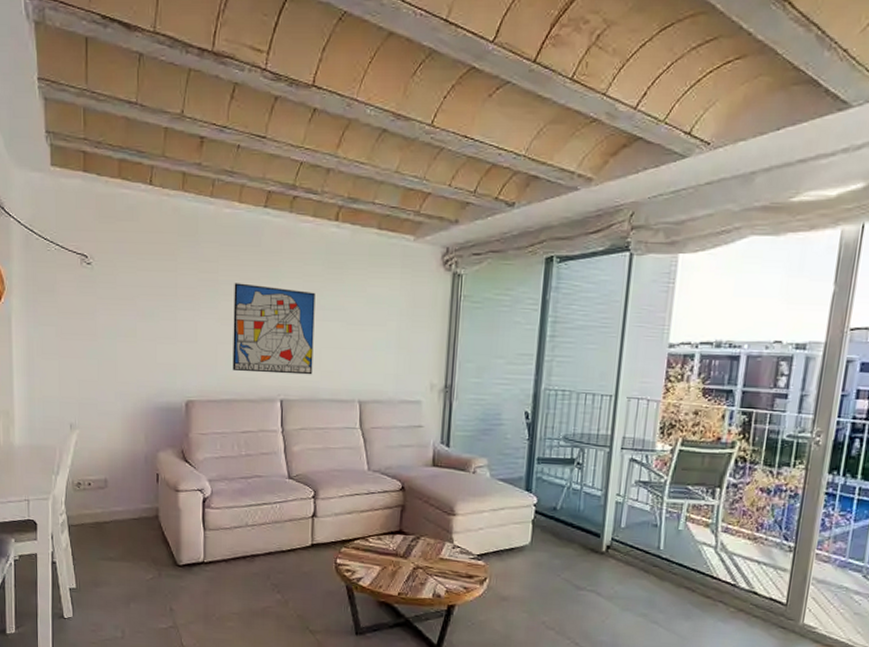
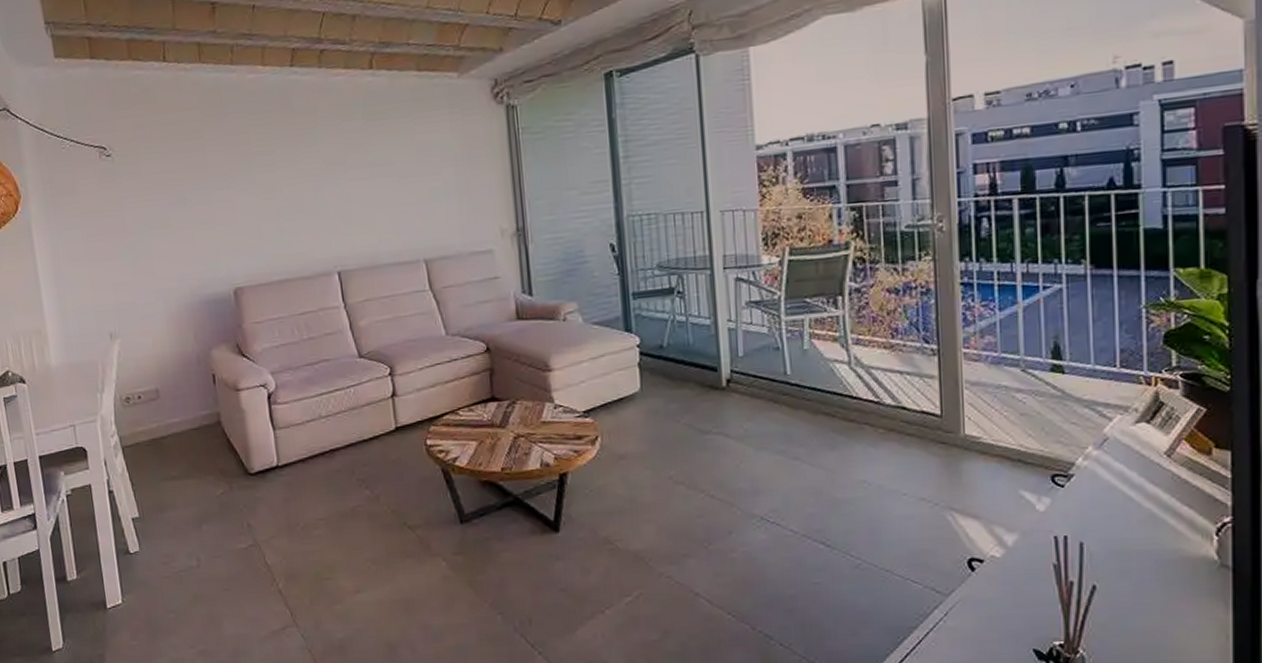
wall art: present [232,283,316,375] -> none [269,149,369,247]

